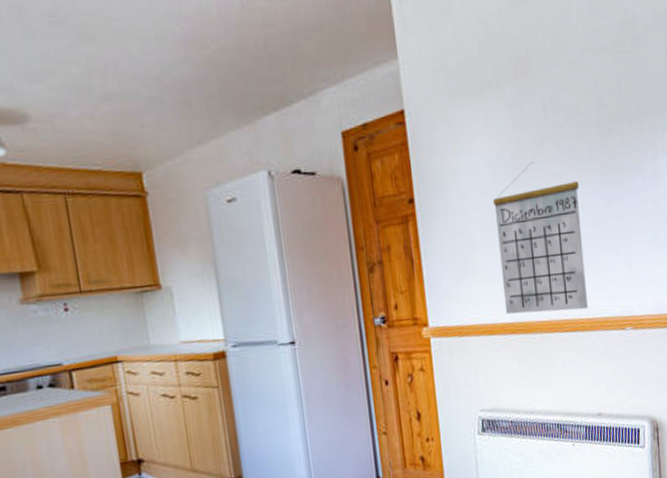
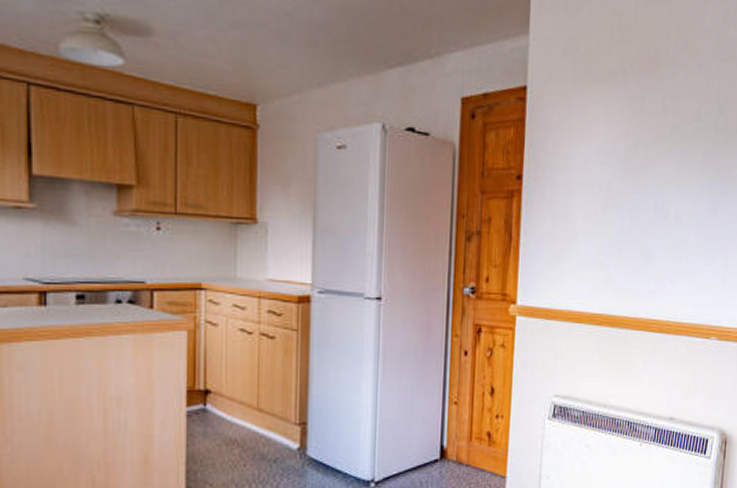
calendar: present [493,162,588,314] -> none [594,158,688,312]

